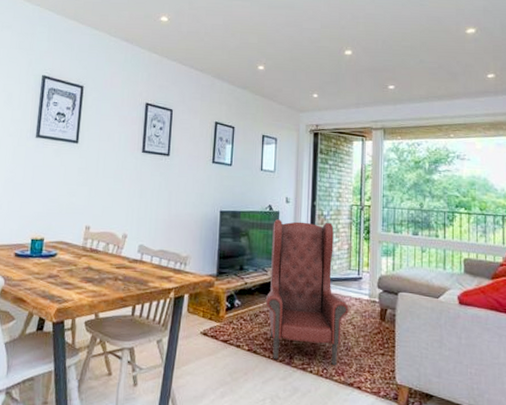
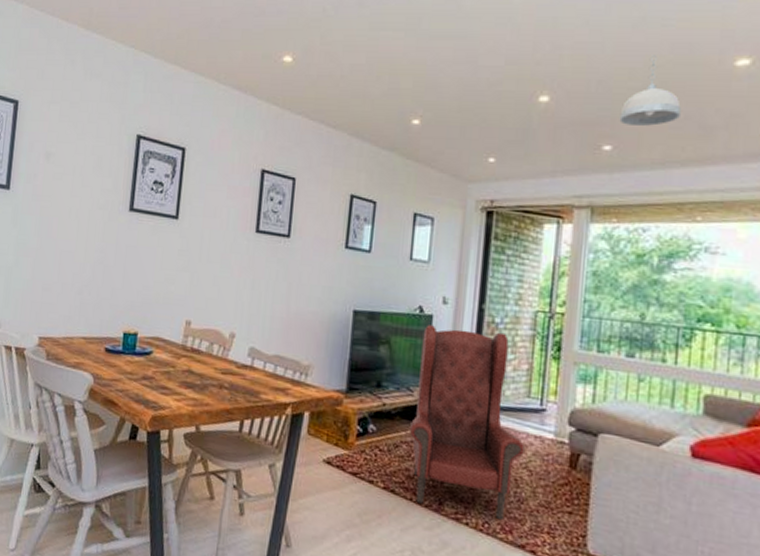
pendant light: none [398,24,436,72] -> present [619,55,681,126]

